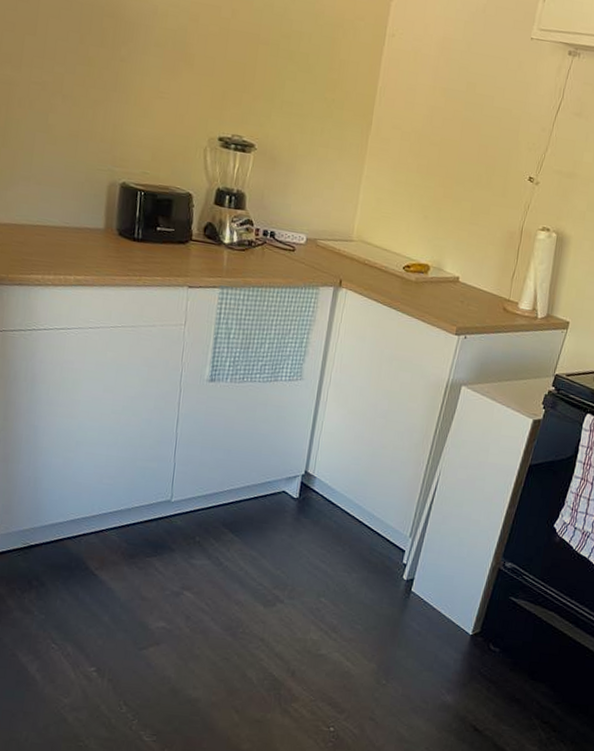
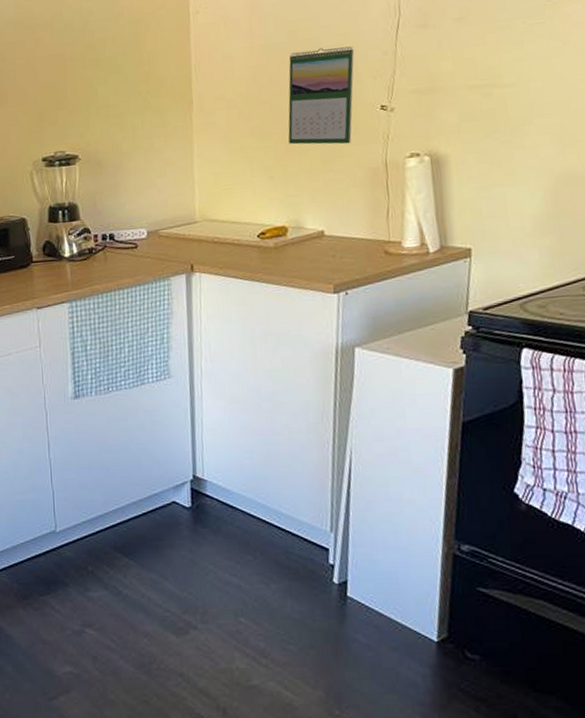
calendar: none [446,104,519,204] -> present [288,46,354,145]

